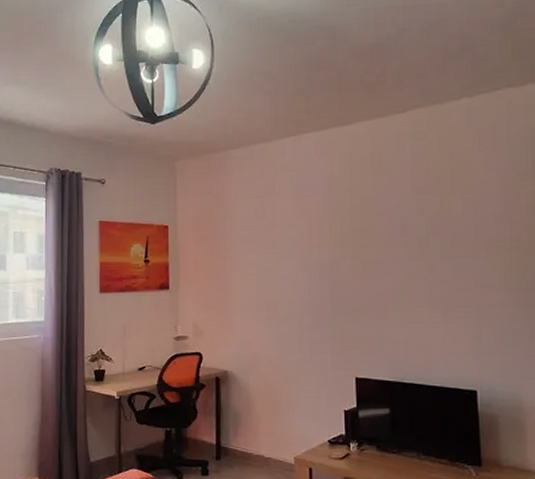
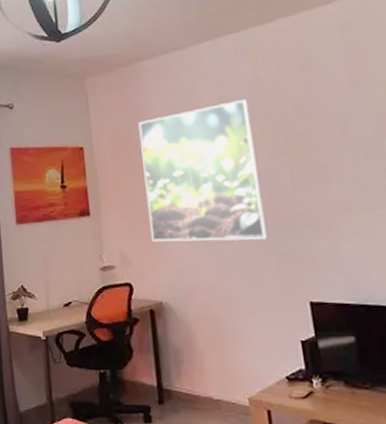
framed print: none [221,193,325,321] -> present [138,98,267,242]

